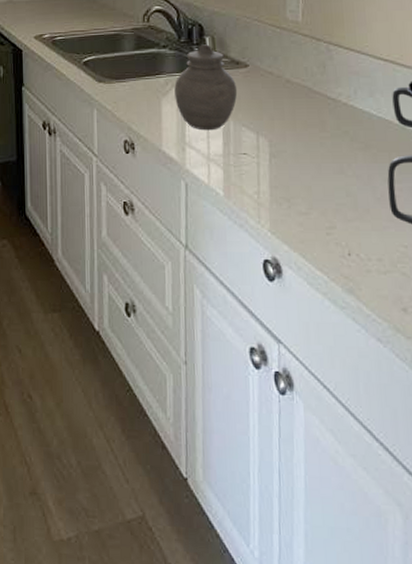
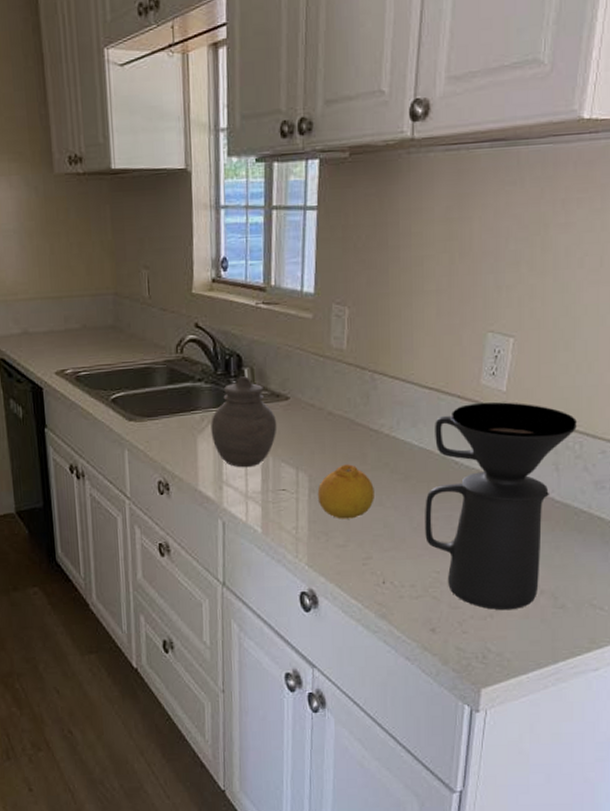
fruit: none [278,131,336,186] -> present [317,464,374,519]

